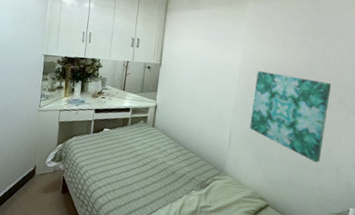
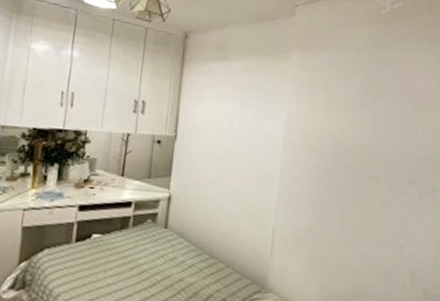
wall art: present [250,71,331,163] -> none [299,144,398,266]

